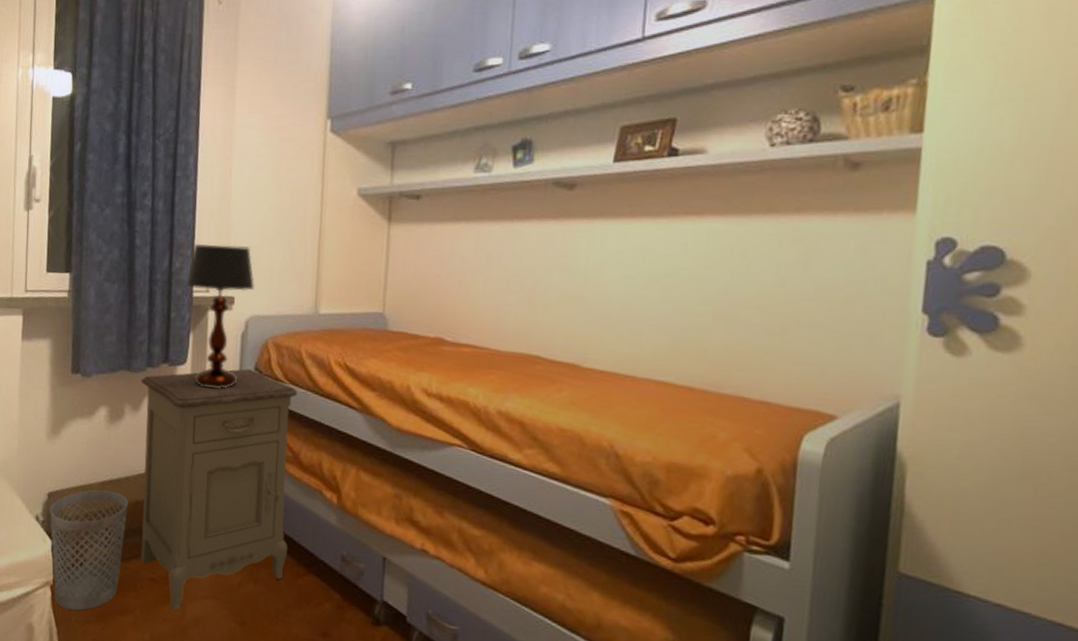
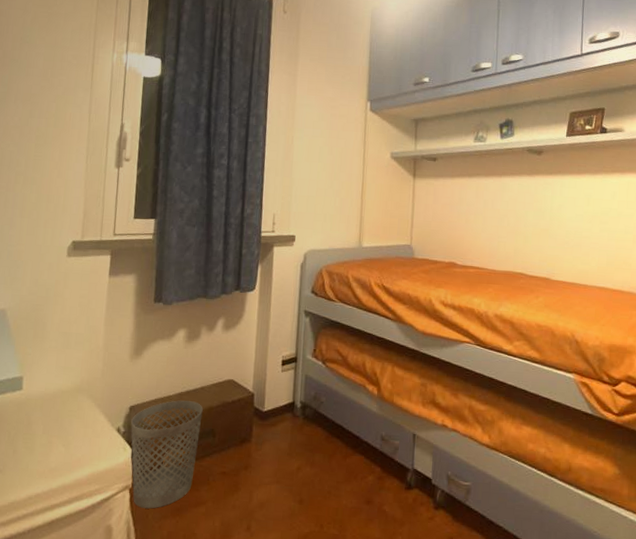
nightstand: present [140,368,298,611] -> none [213,292,346,498]
table lamp: present [186,243,255,389] -> none [255,194,312,309]

